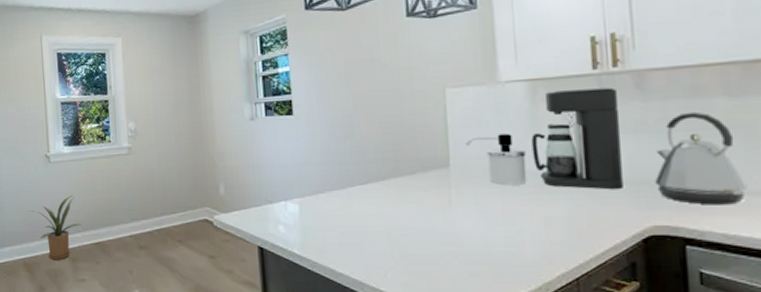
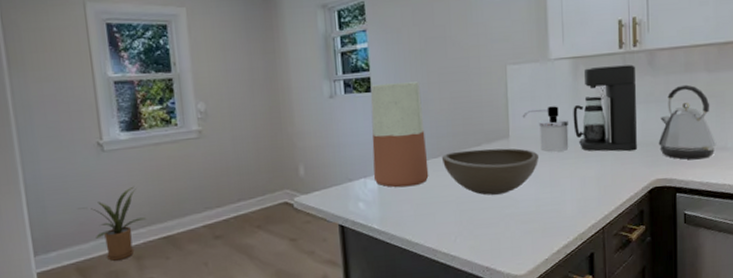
vase: none [292,105,355,213] -> present [370,81,429,188]
wooden bowl: none [369,177,489,229] -> present [441,148,540,195]

